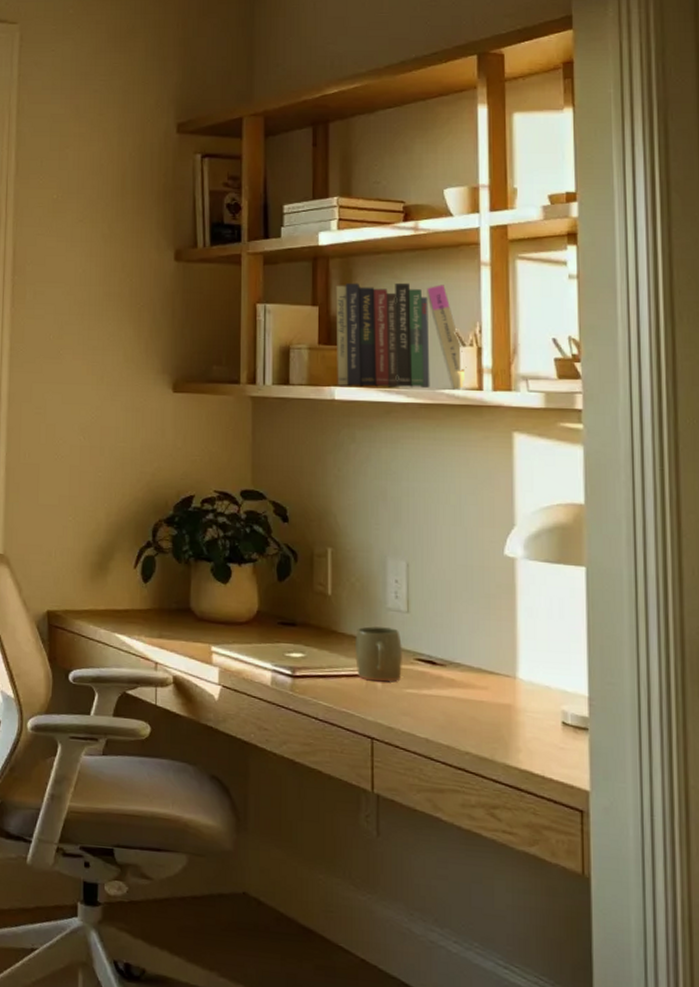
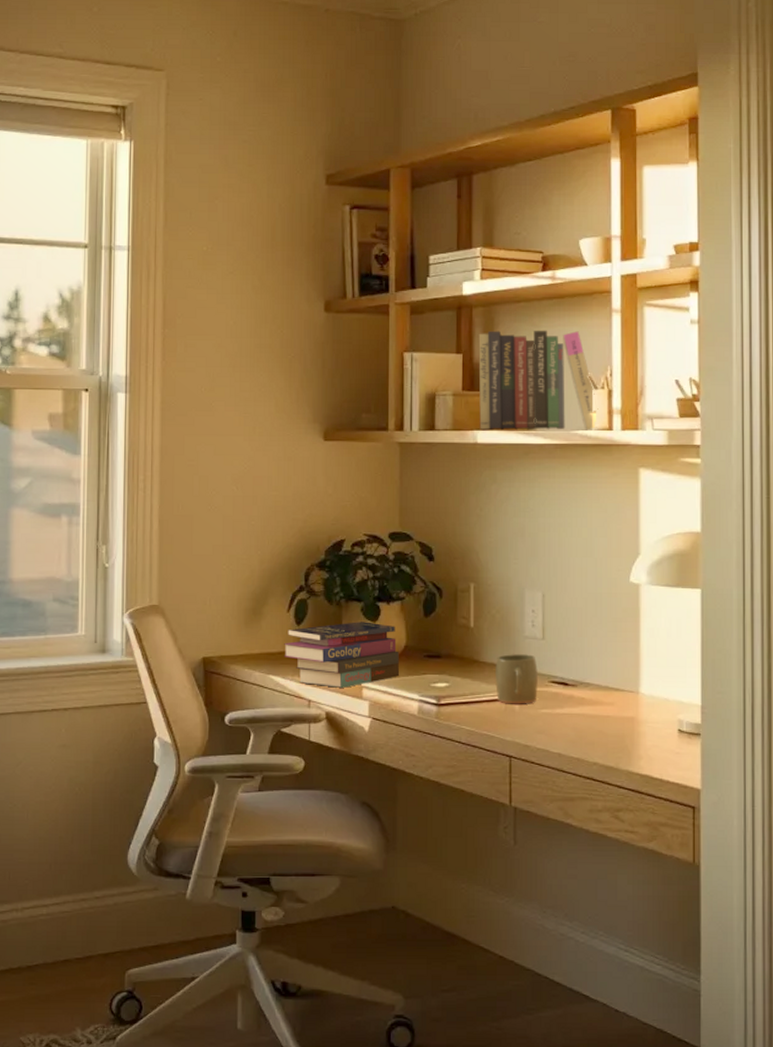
books: none [130,582,251,652] -> present [284,622,399,688]

